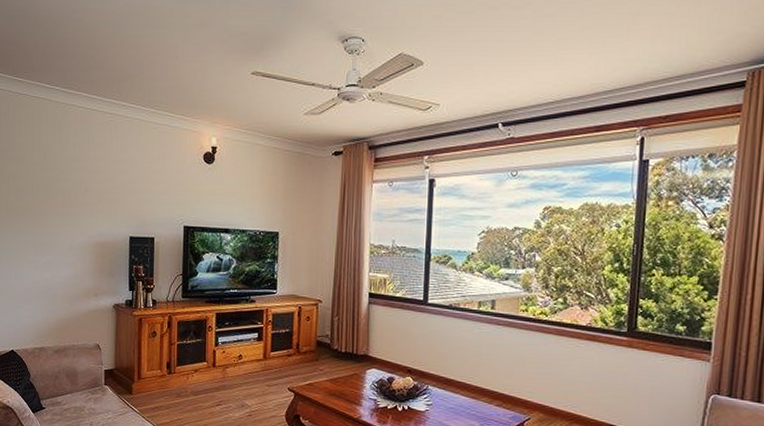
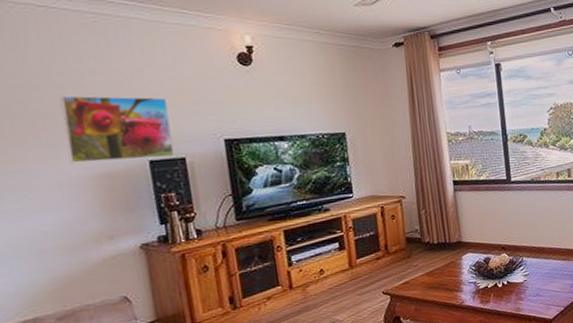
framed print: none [80,178,149,235] -> present [59,95,175,164]

